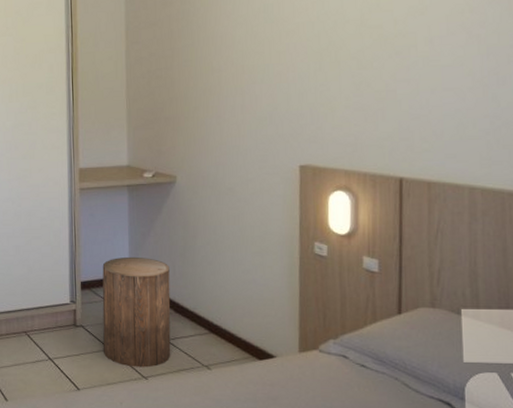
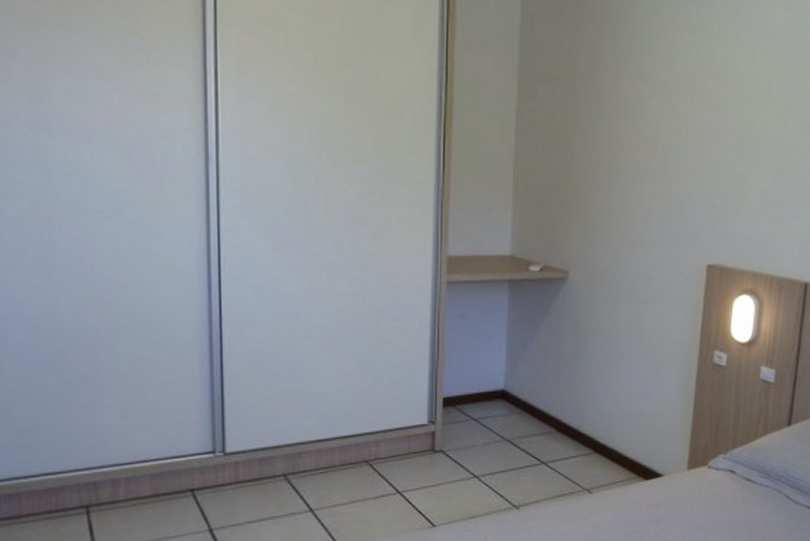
stool: present [102,256,171,368] -> none [468,367,553,496]

